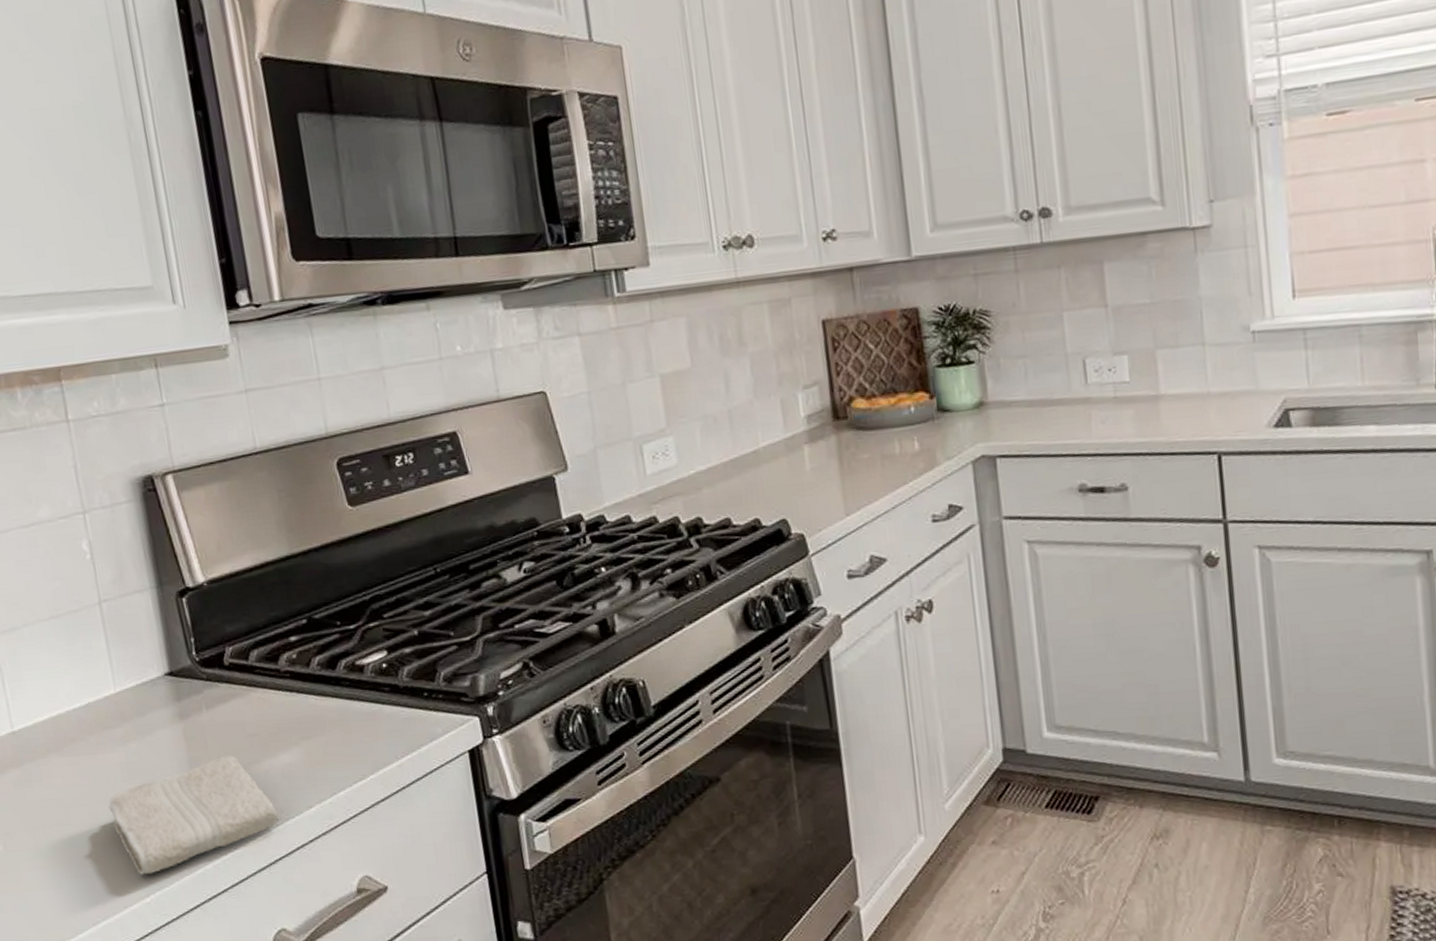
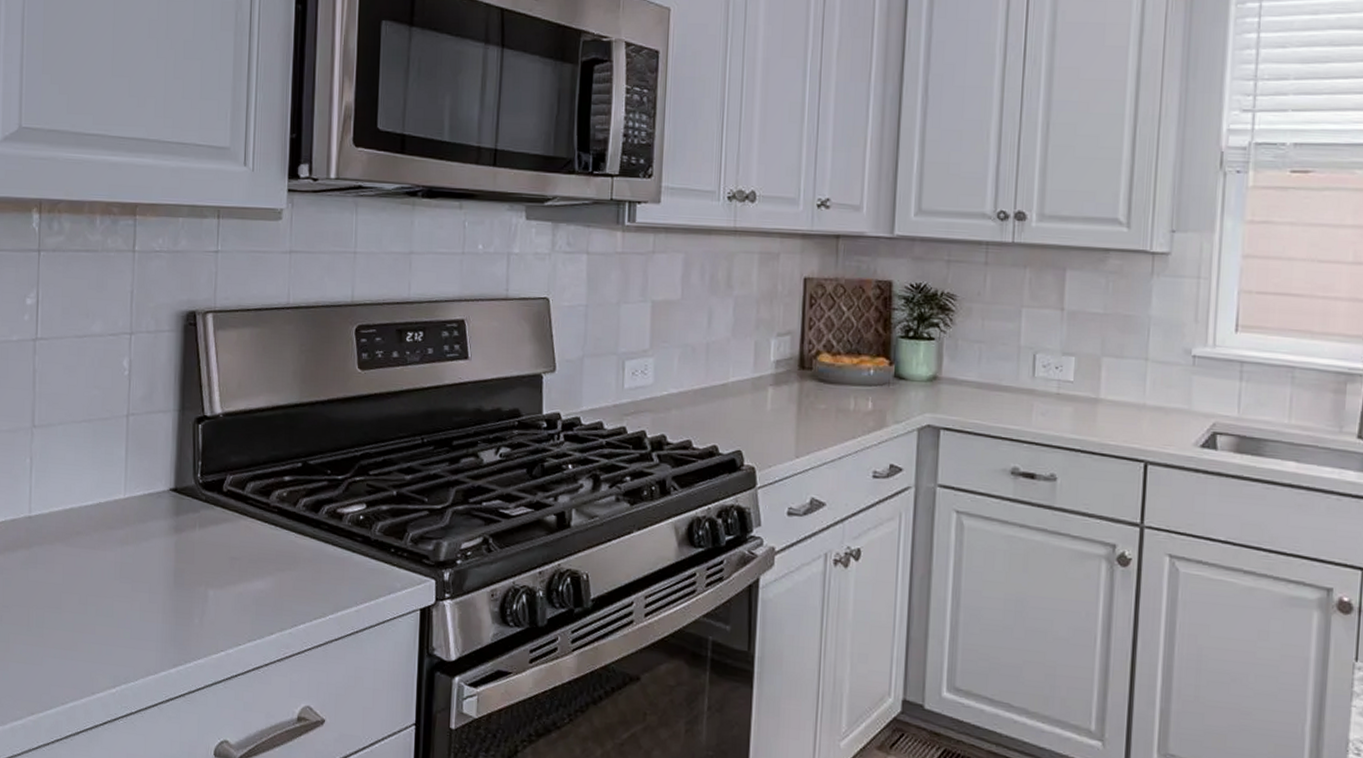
washcloth: present [108,755,280,875] -> none [97,572,243,668]

